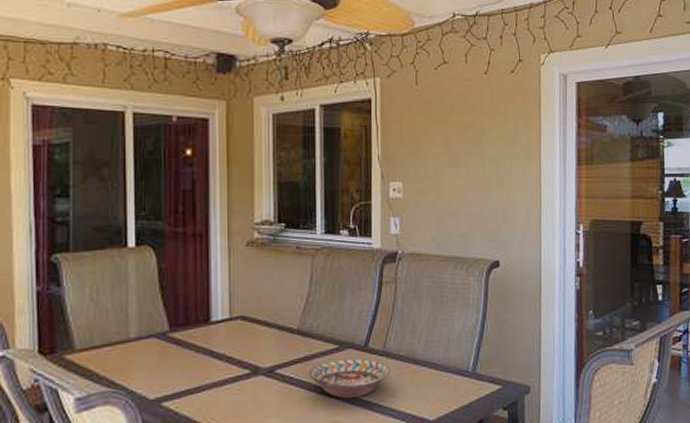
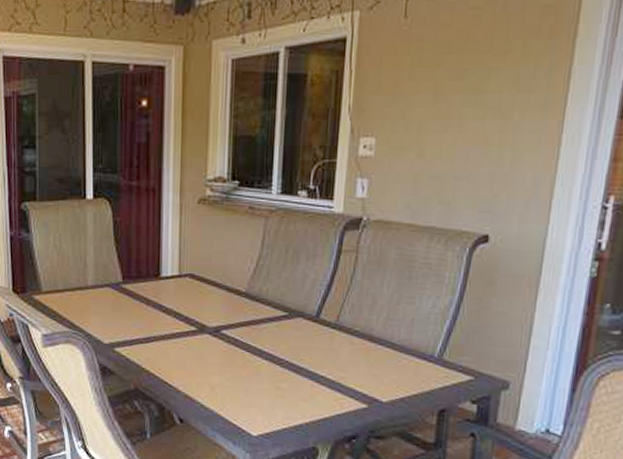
decorative bowl: present [309,358,390,398] -> none [254,327,342,368]

